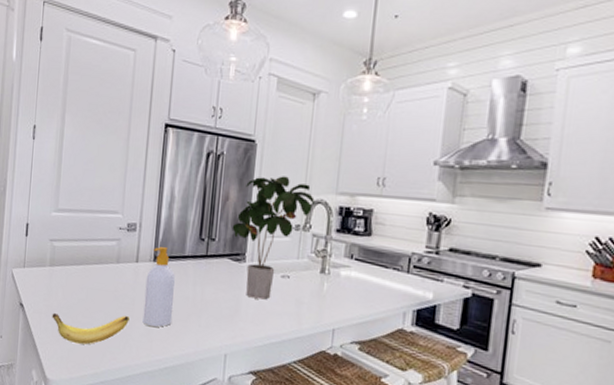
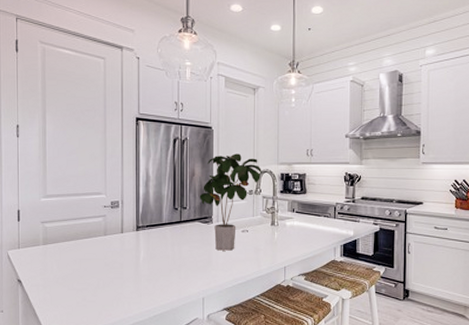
banana: present [52,313,130,345] -> none [49,278,120,307]
soap bottle: present [142,247,176,327] -> none [131,218,157,284]

